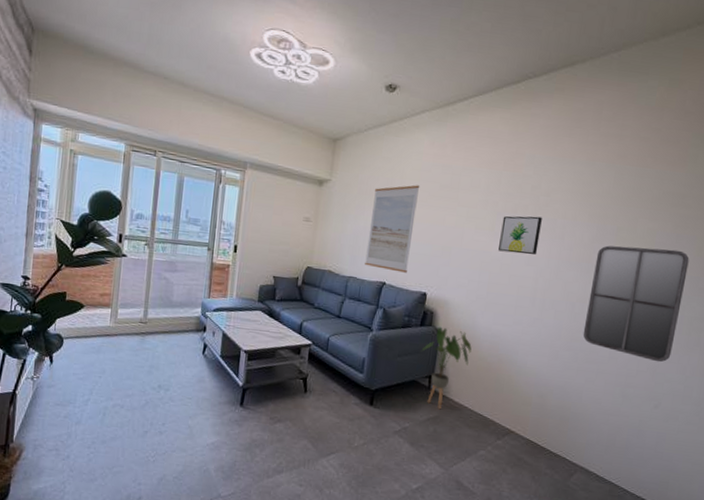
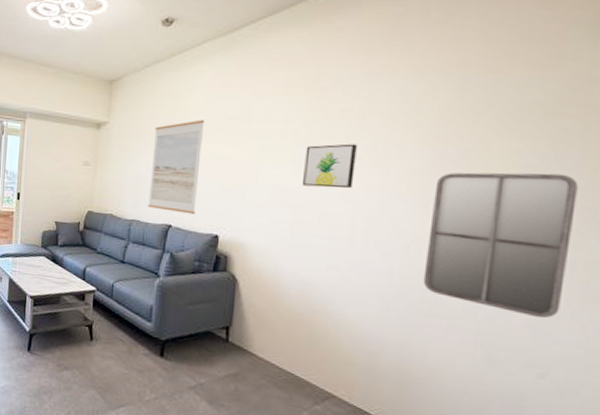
house plant: present [422,326,472,410] -> none [217,272,276,365]

